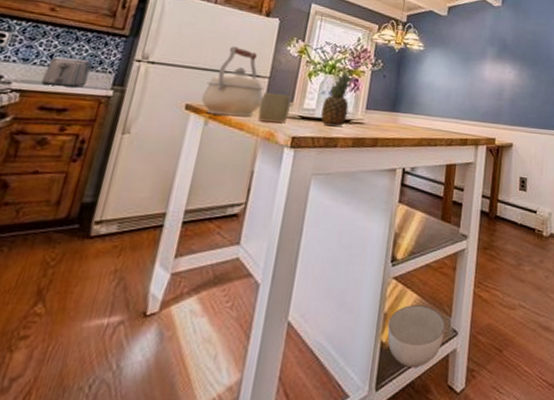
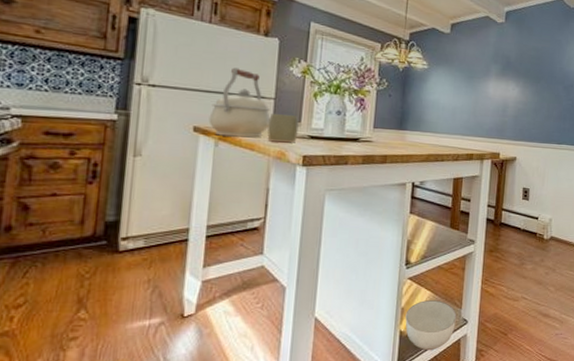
toaster: present [41,56,92,88] -> none [41,80,90,113]
fruit: present [321,72,355,127] -> none [330,92,360,145]

